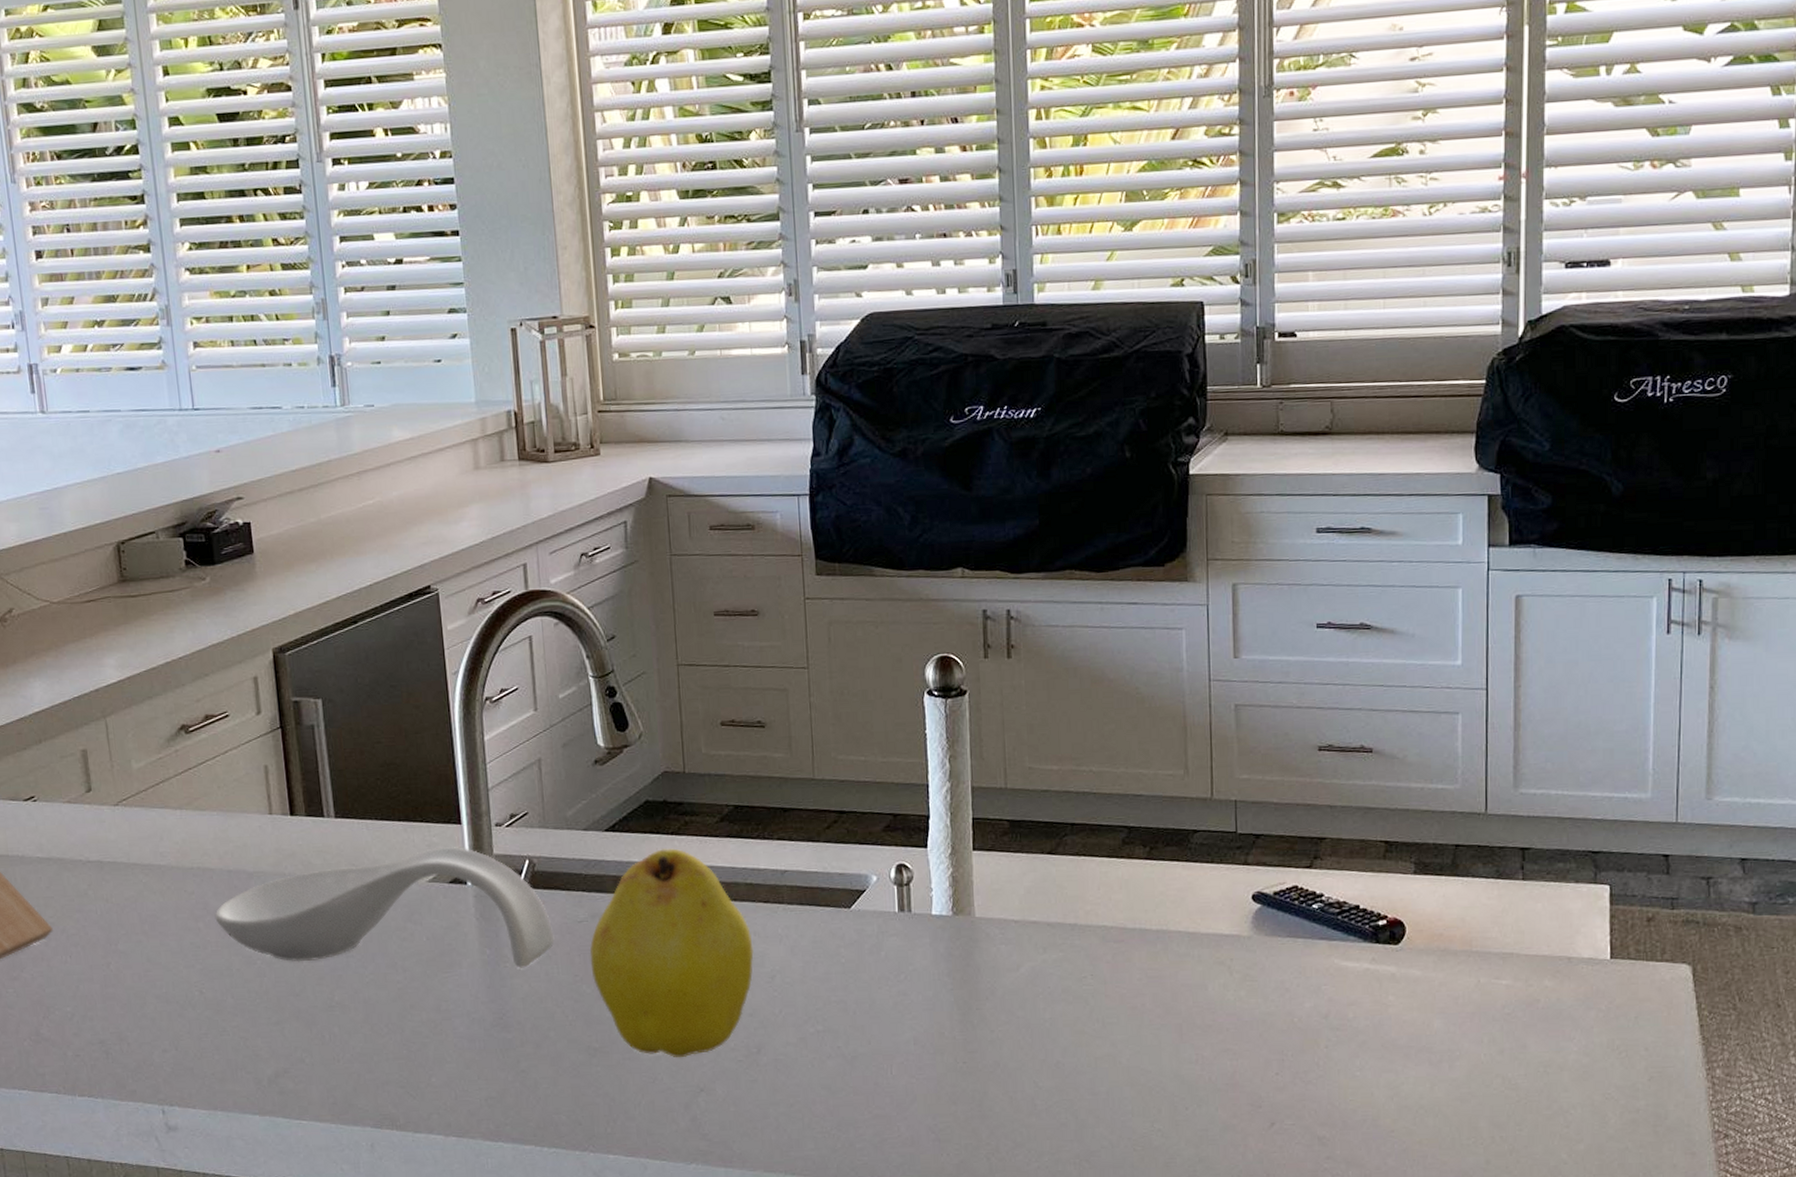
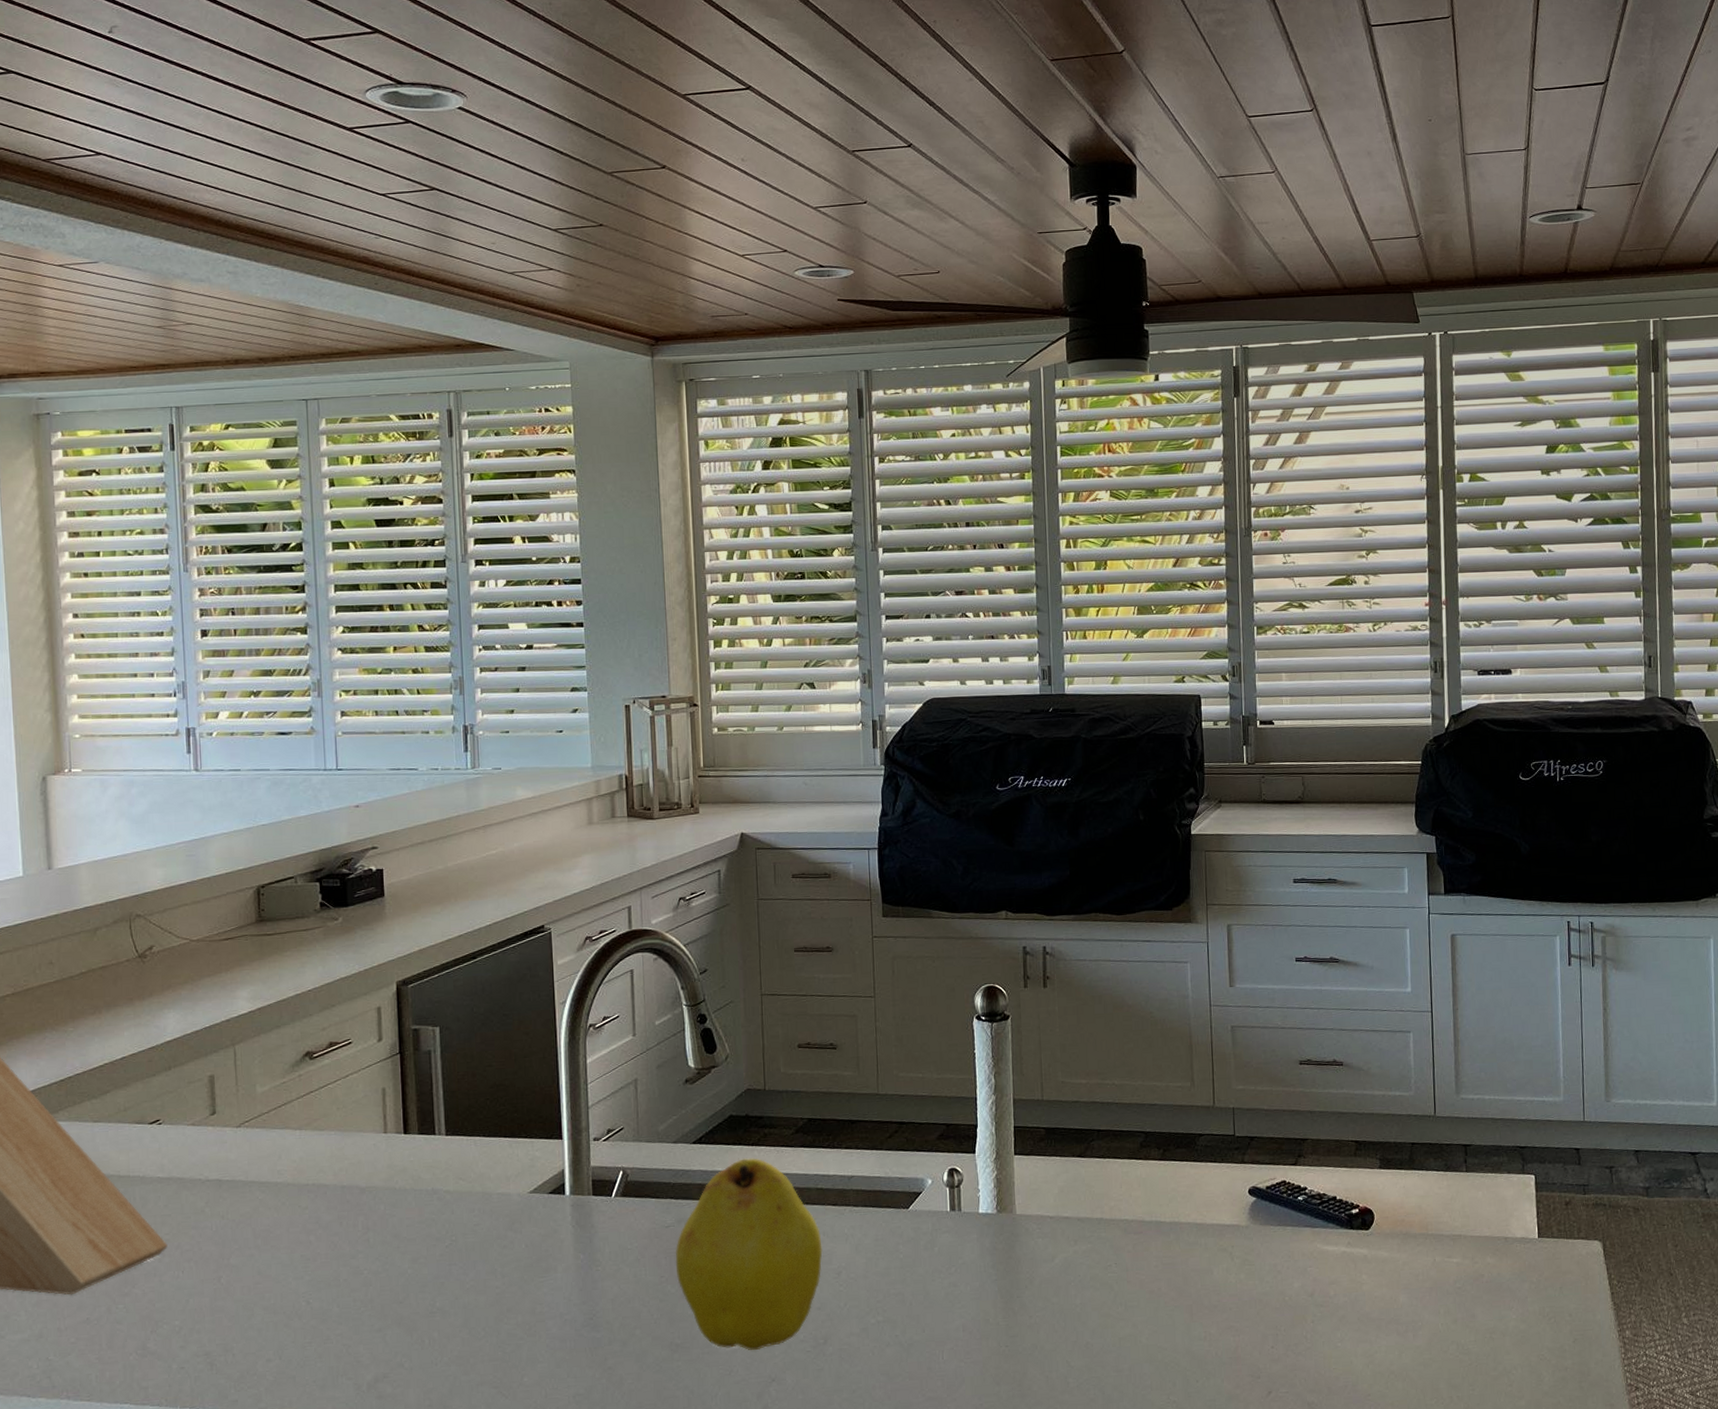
spoon rest: present [214,847,555,968] -> none [326,1160,644,1271]

